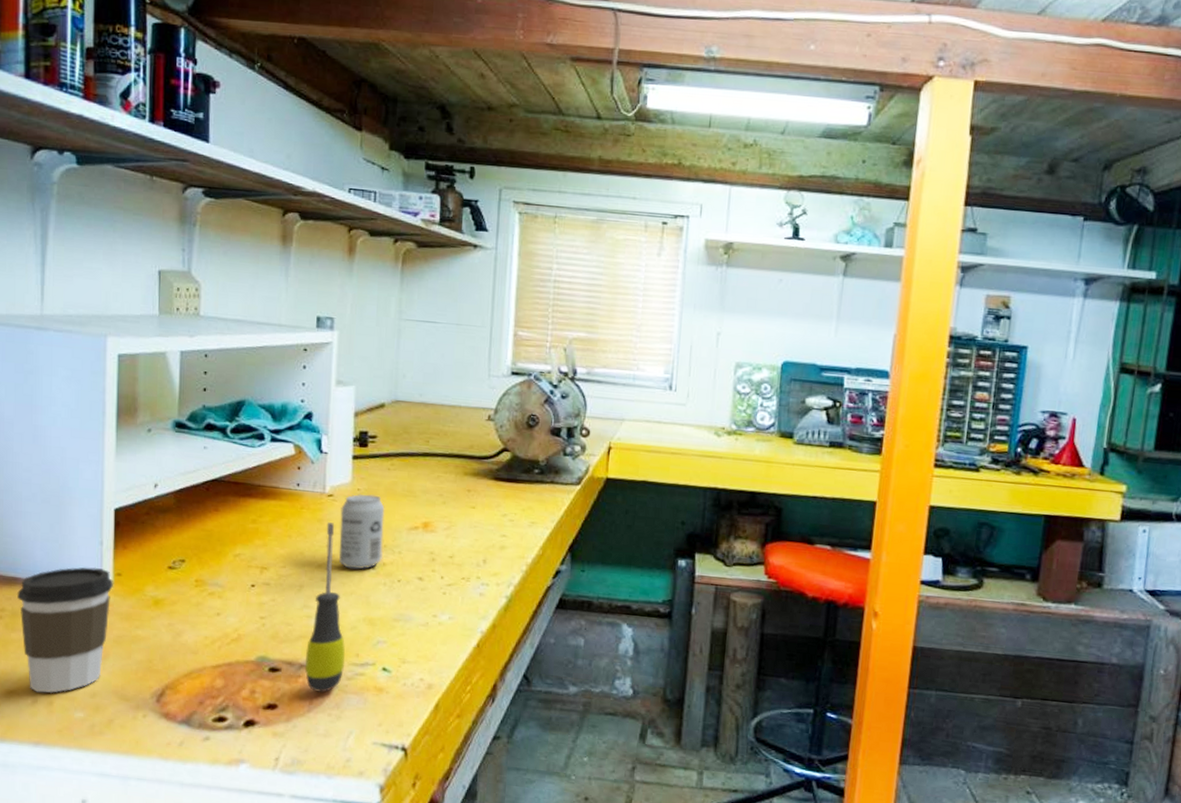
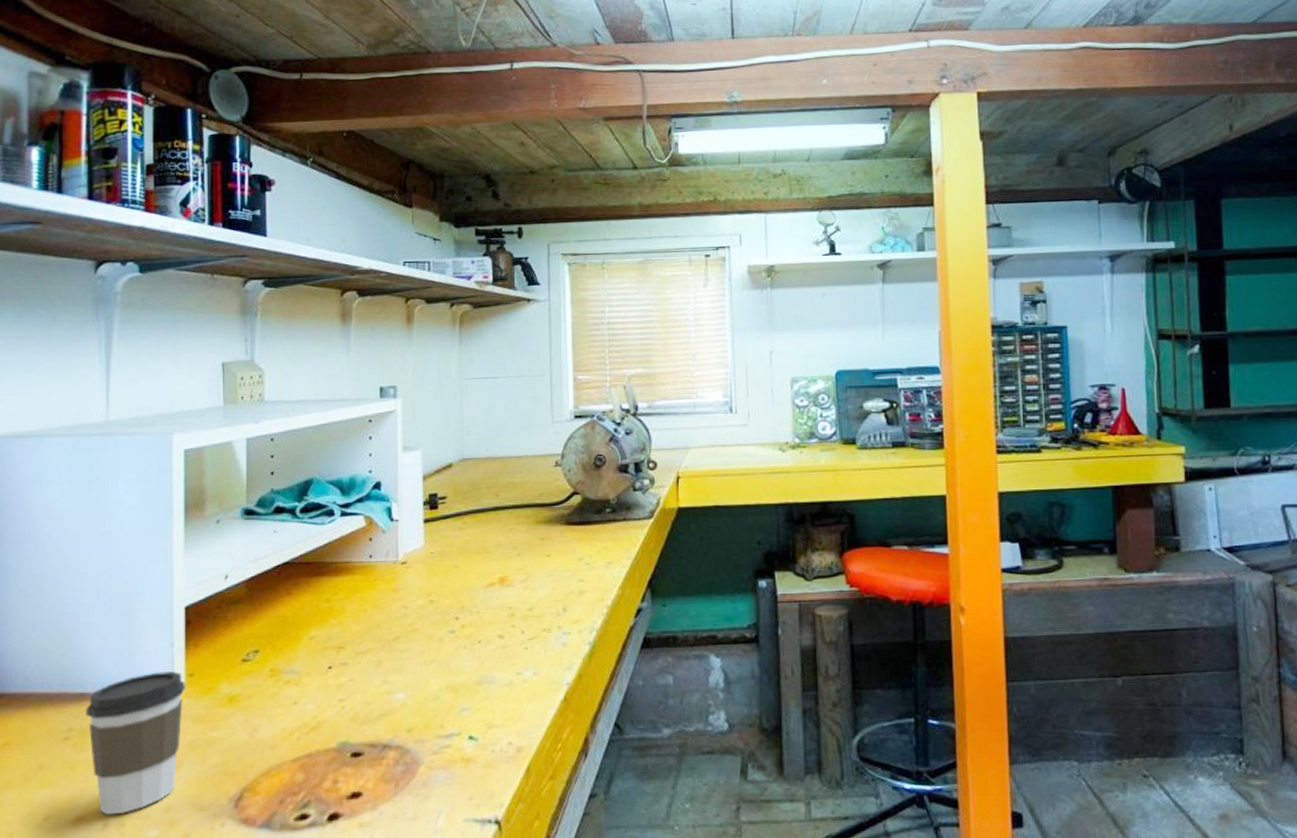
screwdriver: present [305,522,346,693] -> none [389,591,430,772]
beverage can: present [338,493,385,570] -> none [415,556,460,636]

